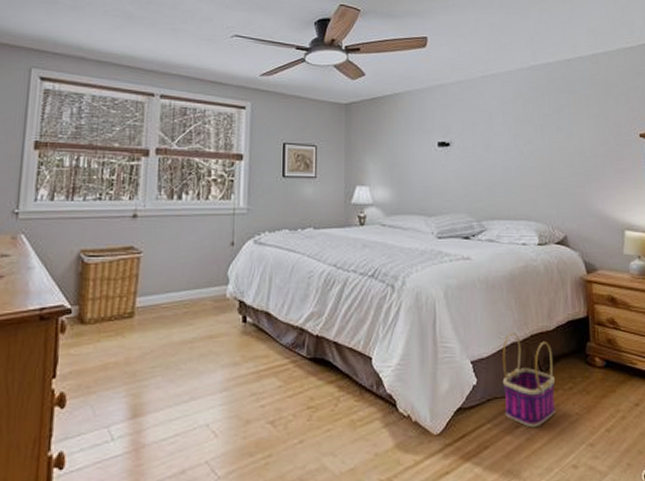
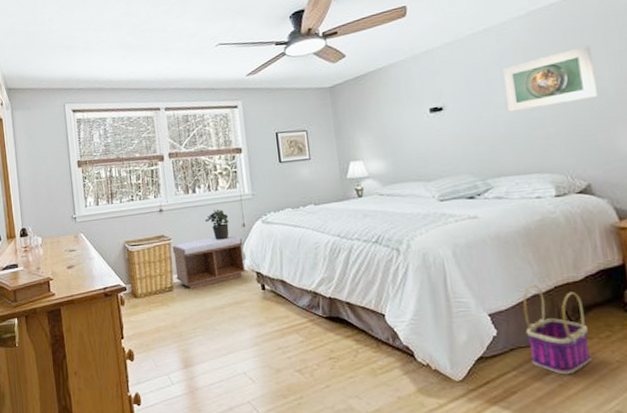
bench: none [140,253,229,316] -> present [172,234,246,289]
potted plant: none [188,221,217,259] -> present [205,209,229,240]
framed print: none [504,106,578,158] -> present [502,45,598,112]

